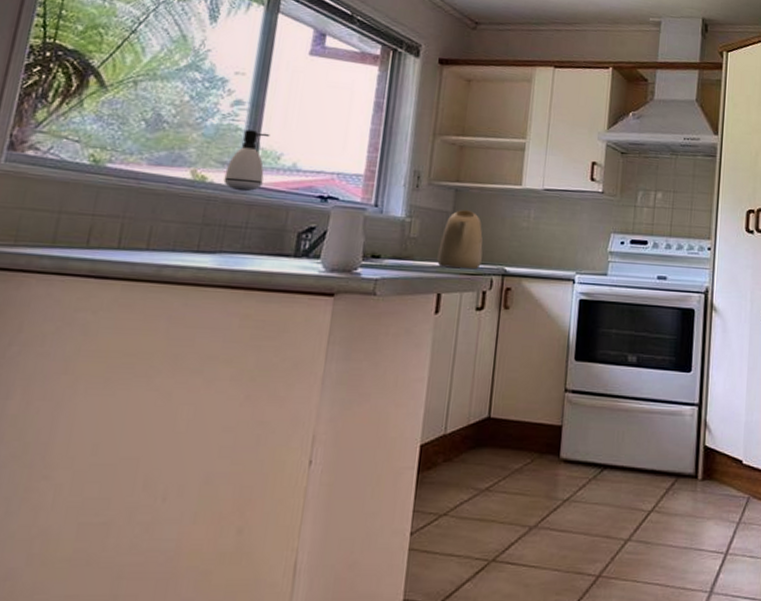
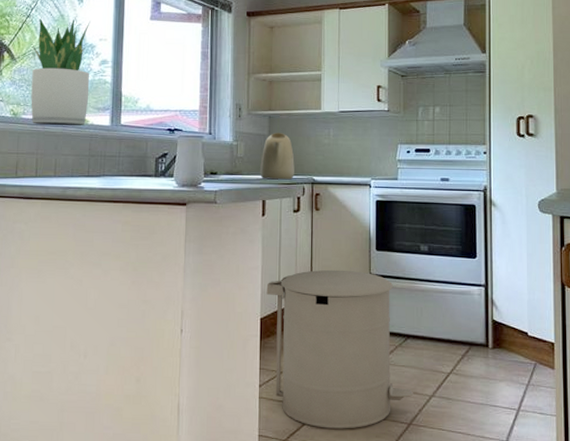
planter: none [121,37,225,184] -> present [30,19,90,126]
soap dispenser: present [223,129,270,192] -> none [100,82,129,129]
trash can: none [431,383,607,587] -> present [266,269,414,429]

